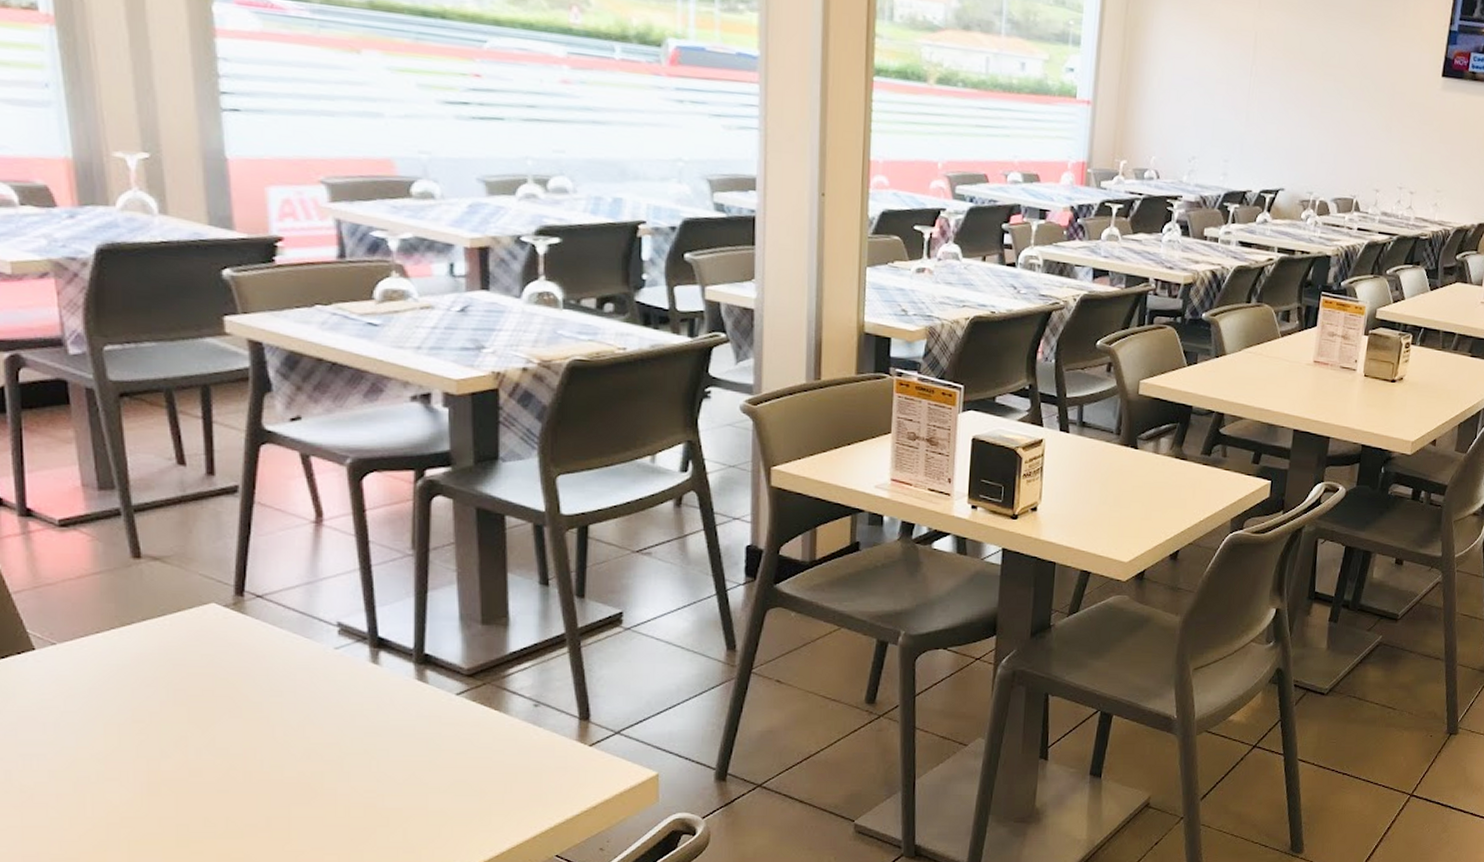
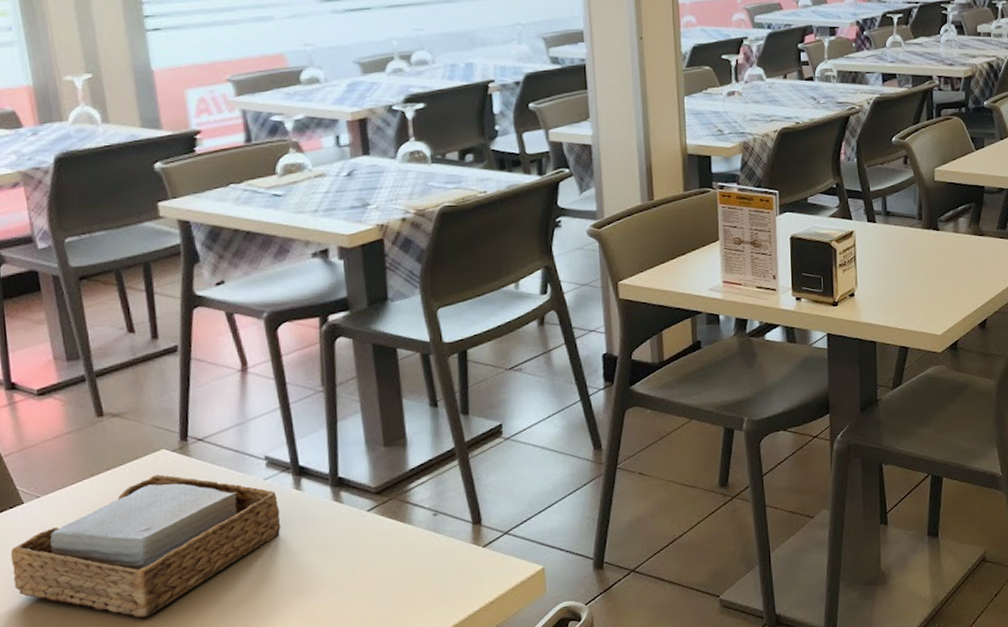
napkin holder: none [15,631,352,792] -> present [10,474,281,618]

